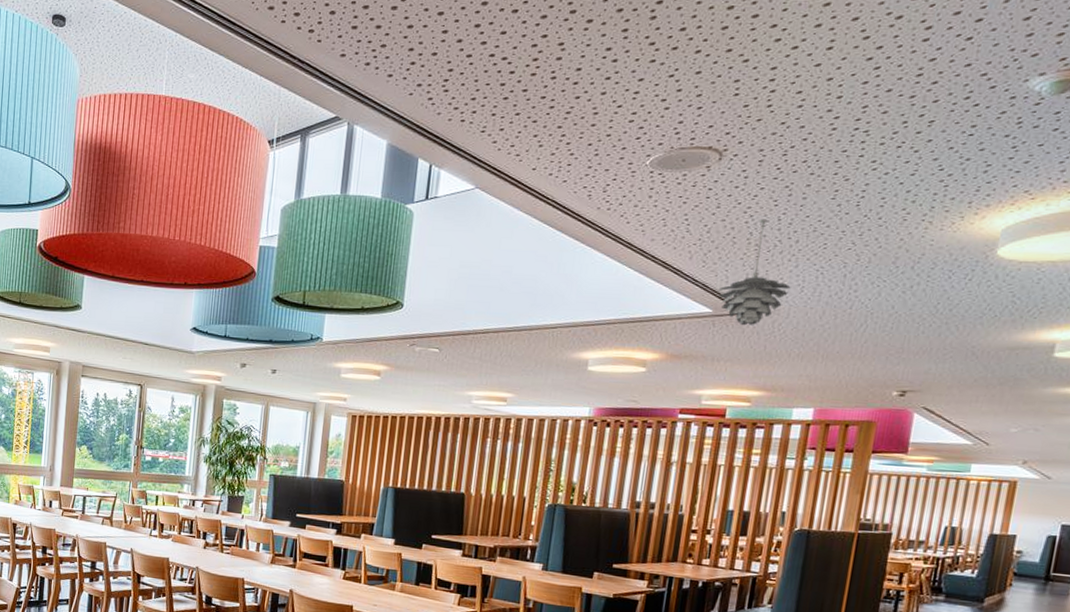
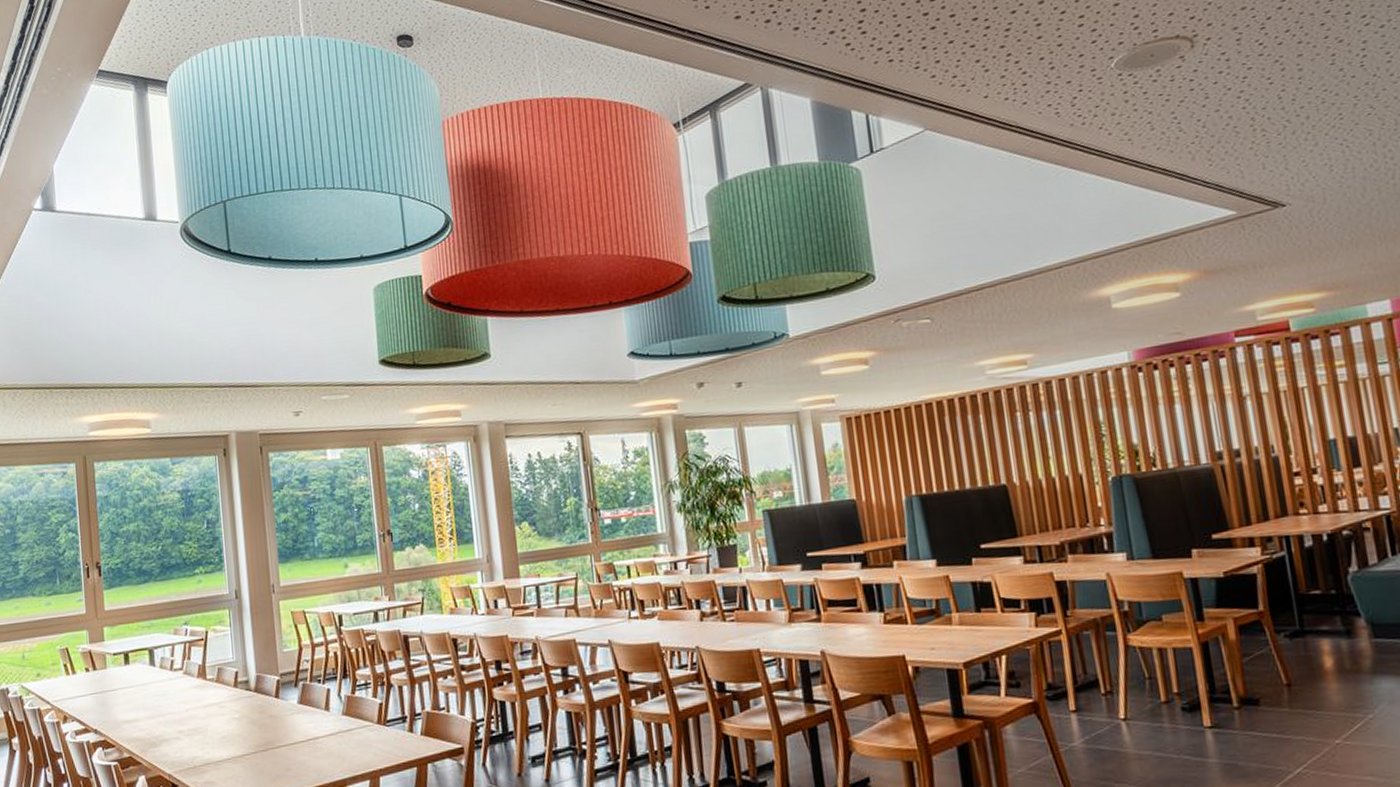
pendant light: present [718,218,791,326] -> none [1235,99,1318,222]

